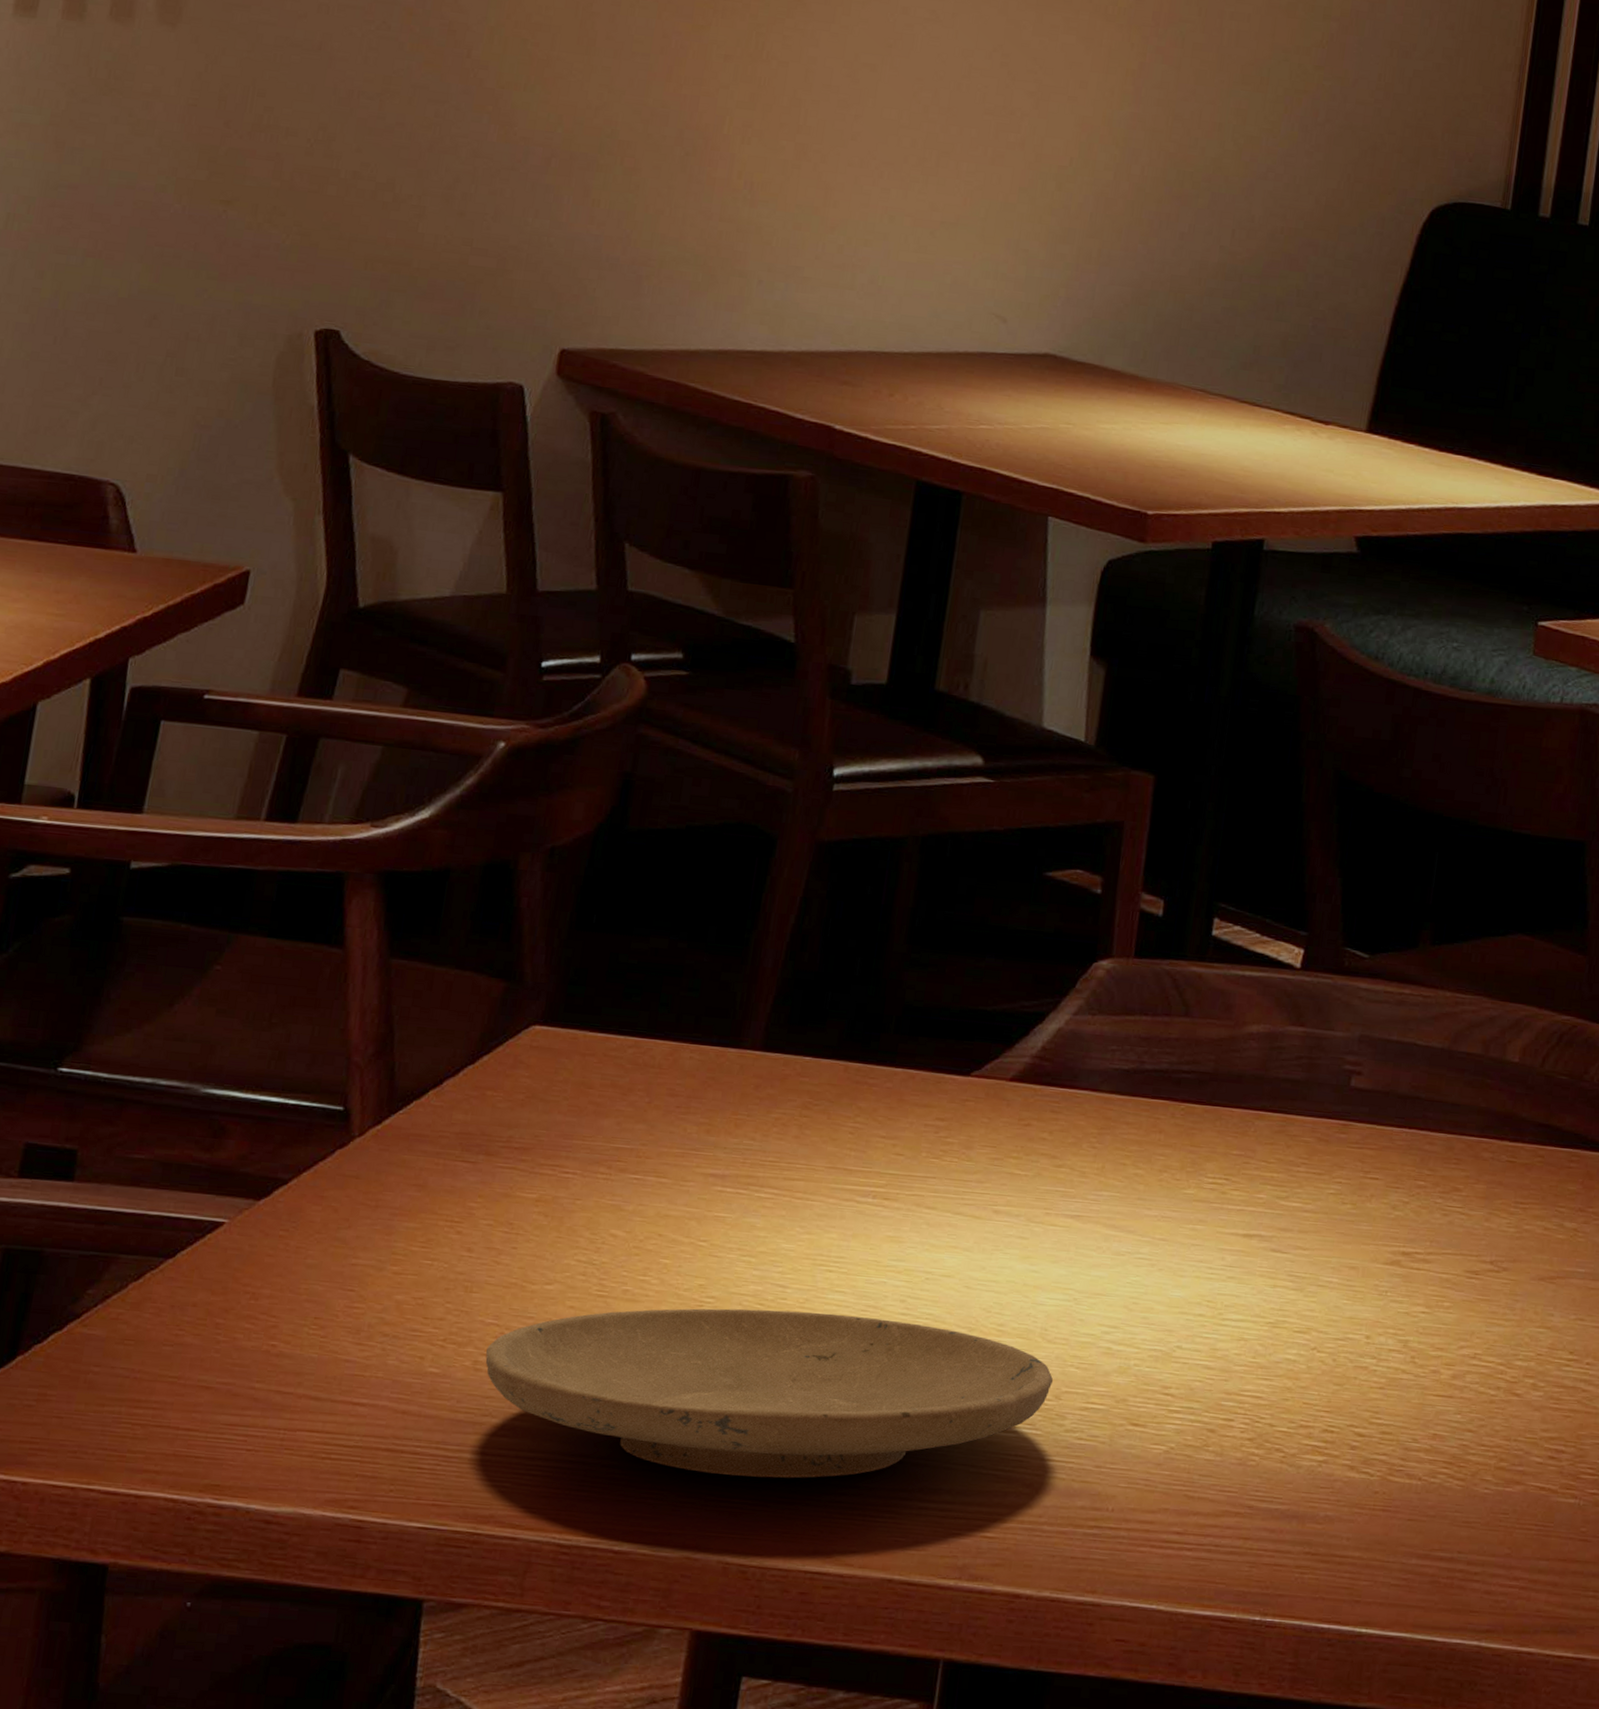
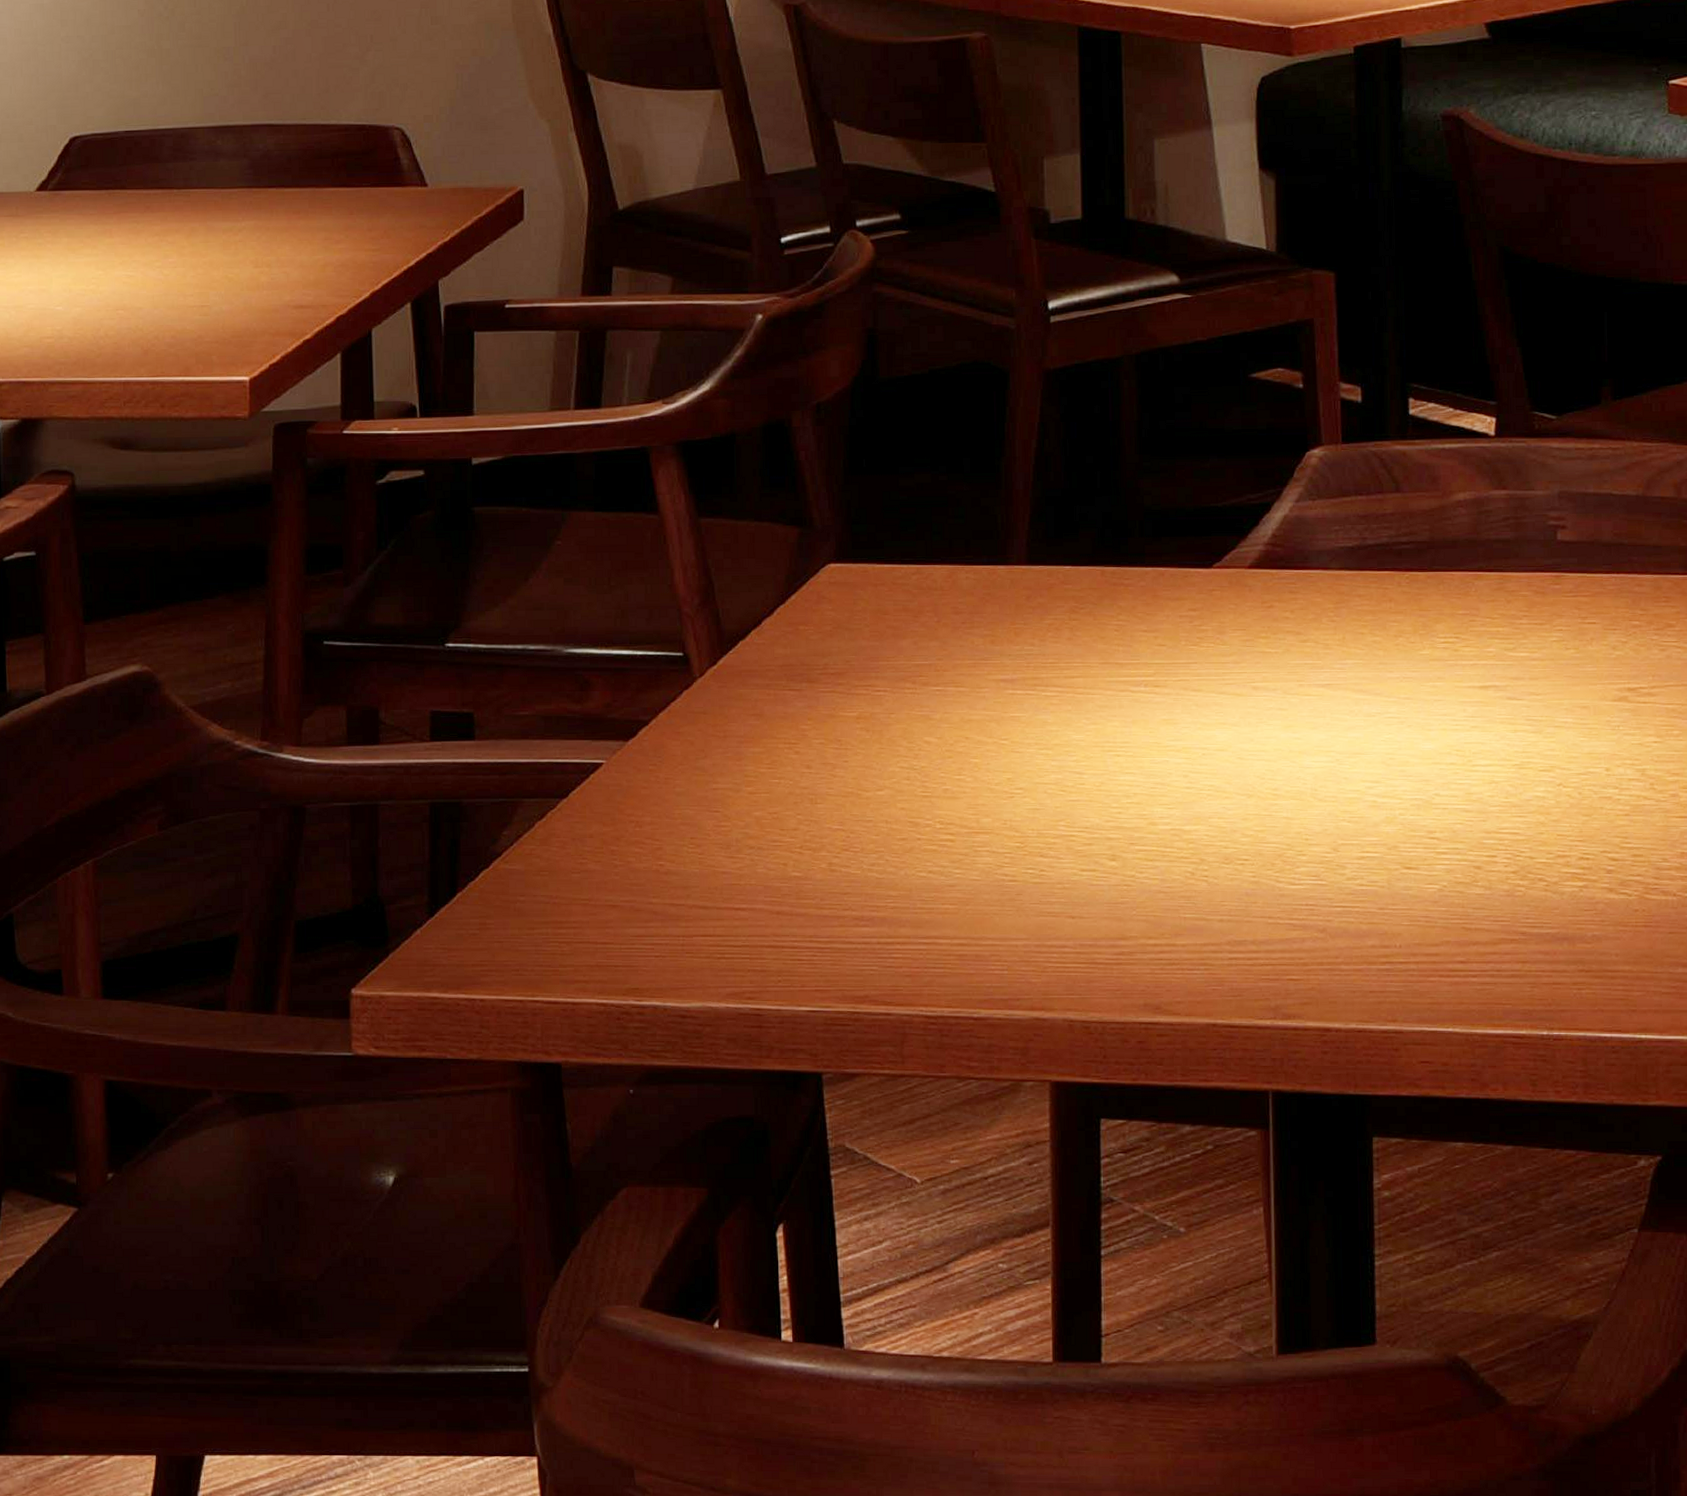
plate: present [485,1308,1054,1479] -> none [838,793,1330,943]

